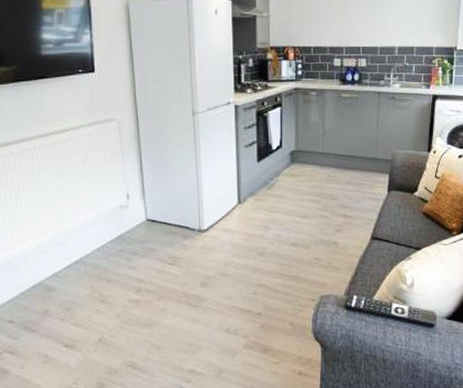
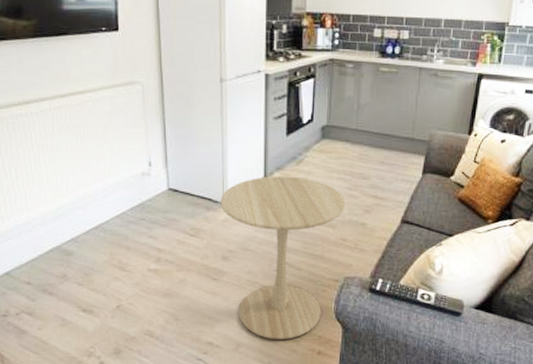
side table: none [197,200,318,363] -> present [220,176,346,339]

